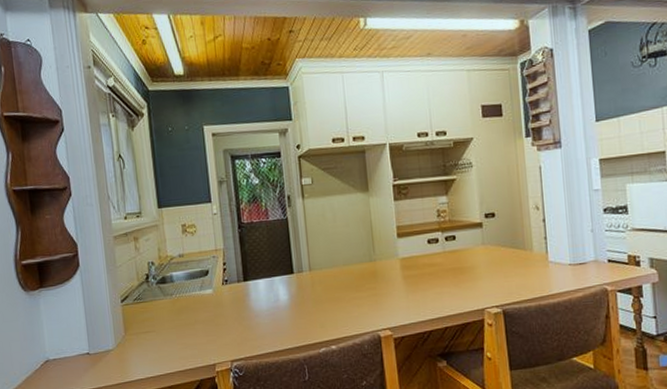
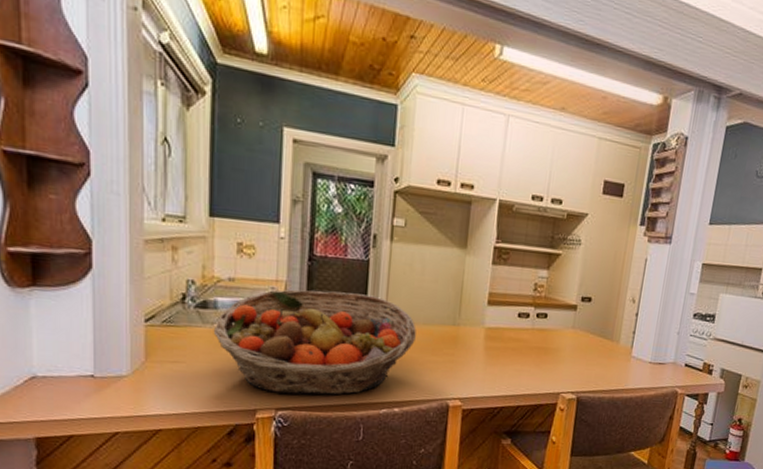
fruit basket: none [172,248,339,347] -> present [213,289,416,395]

